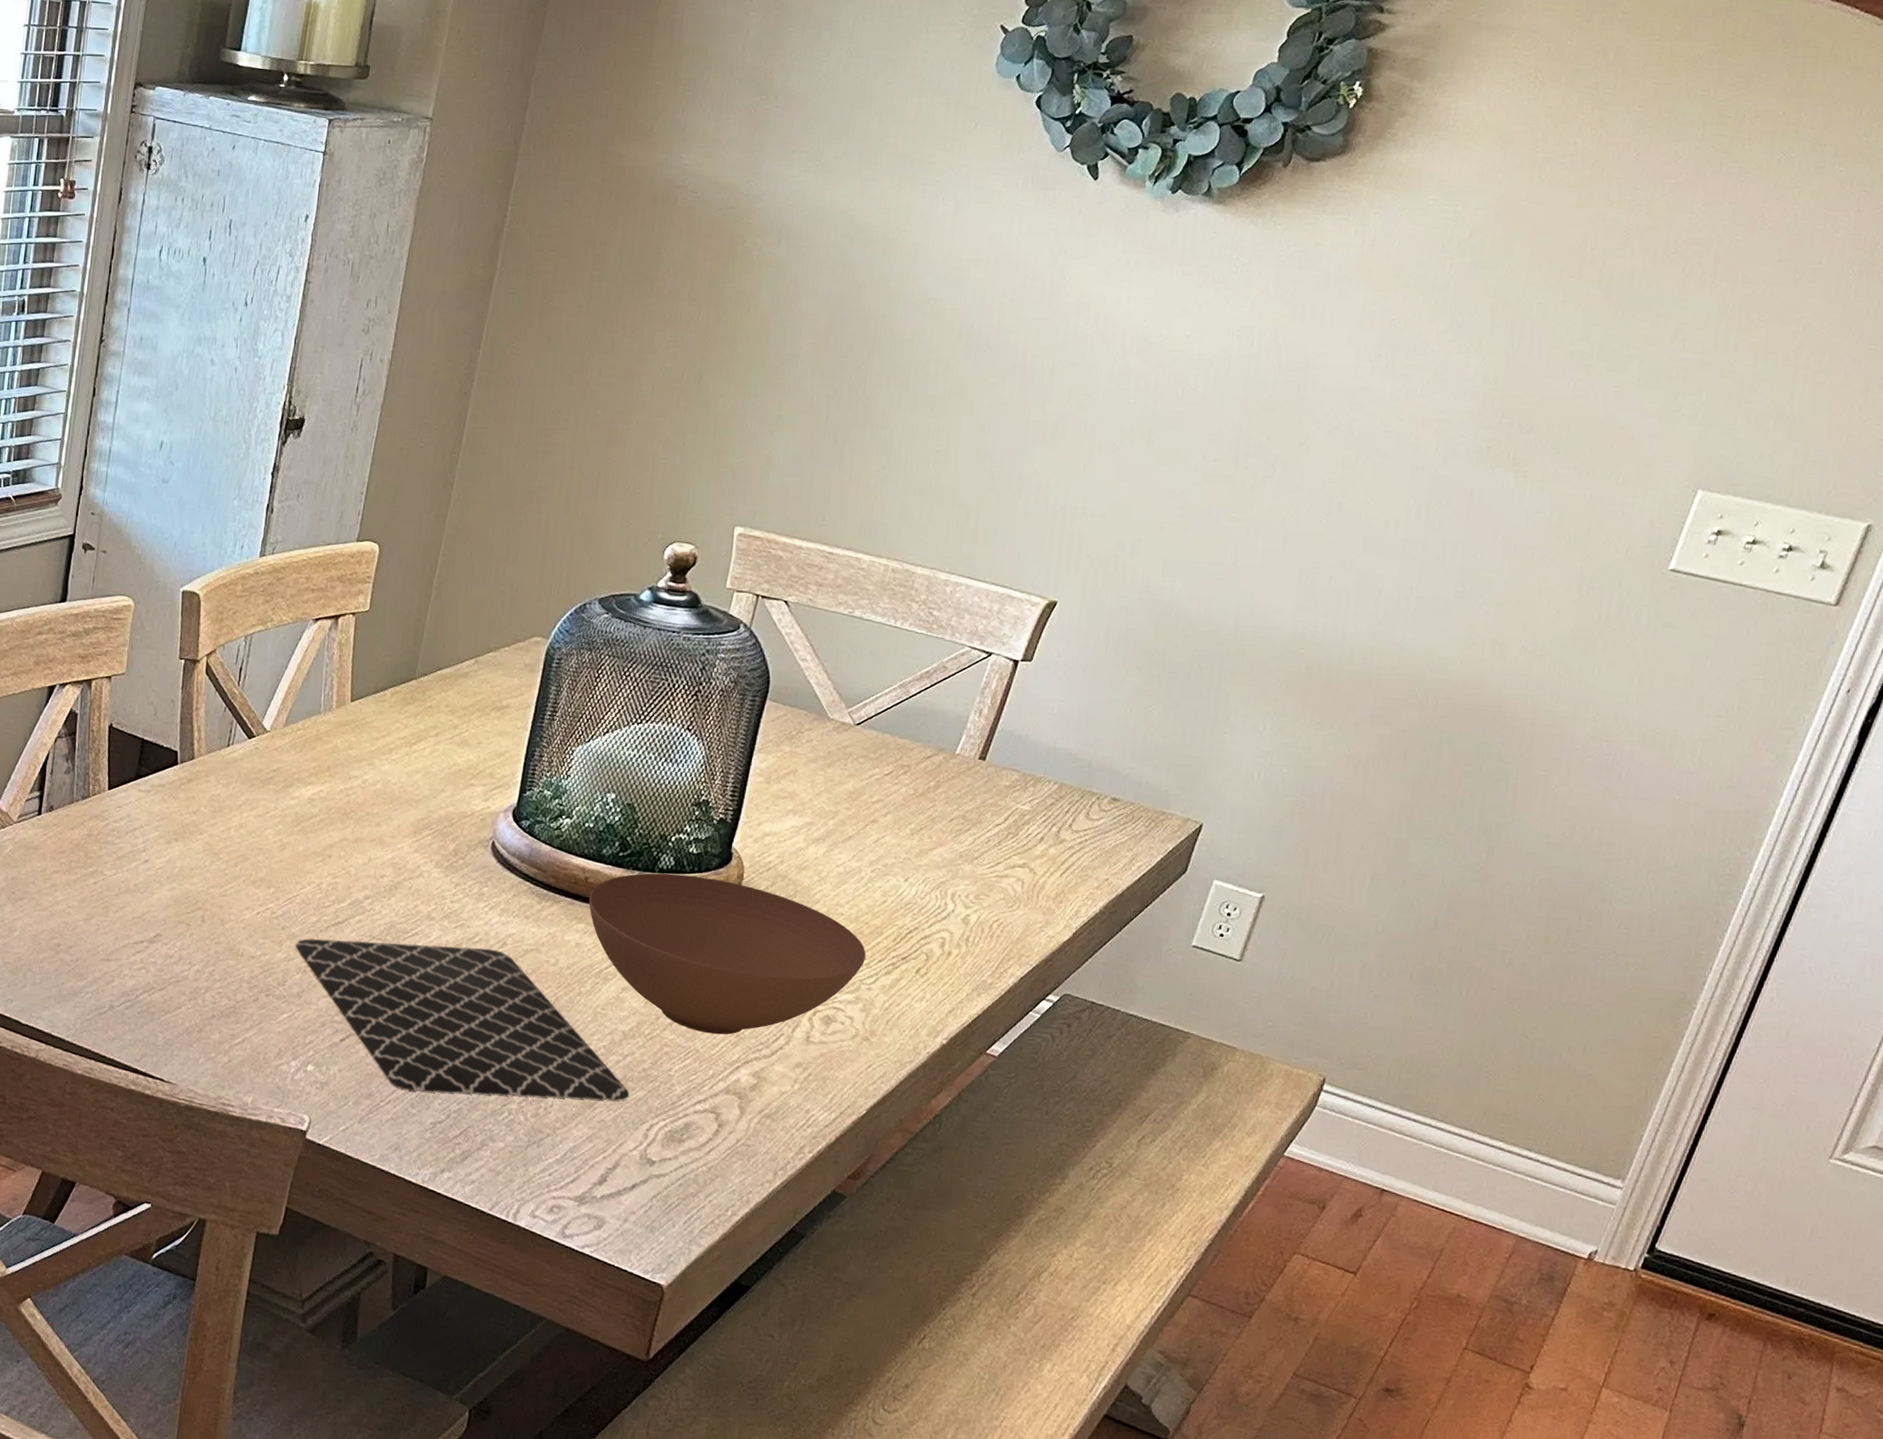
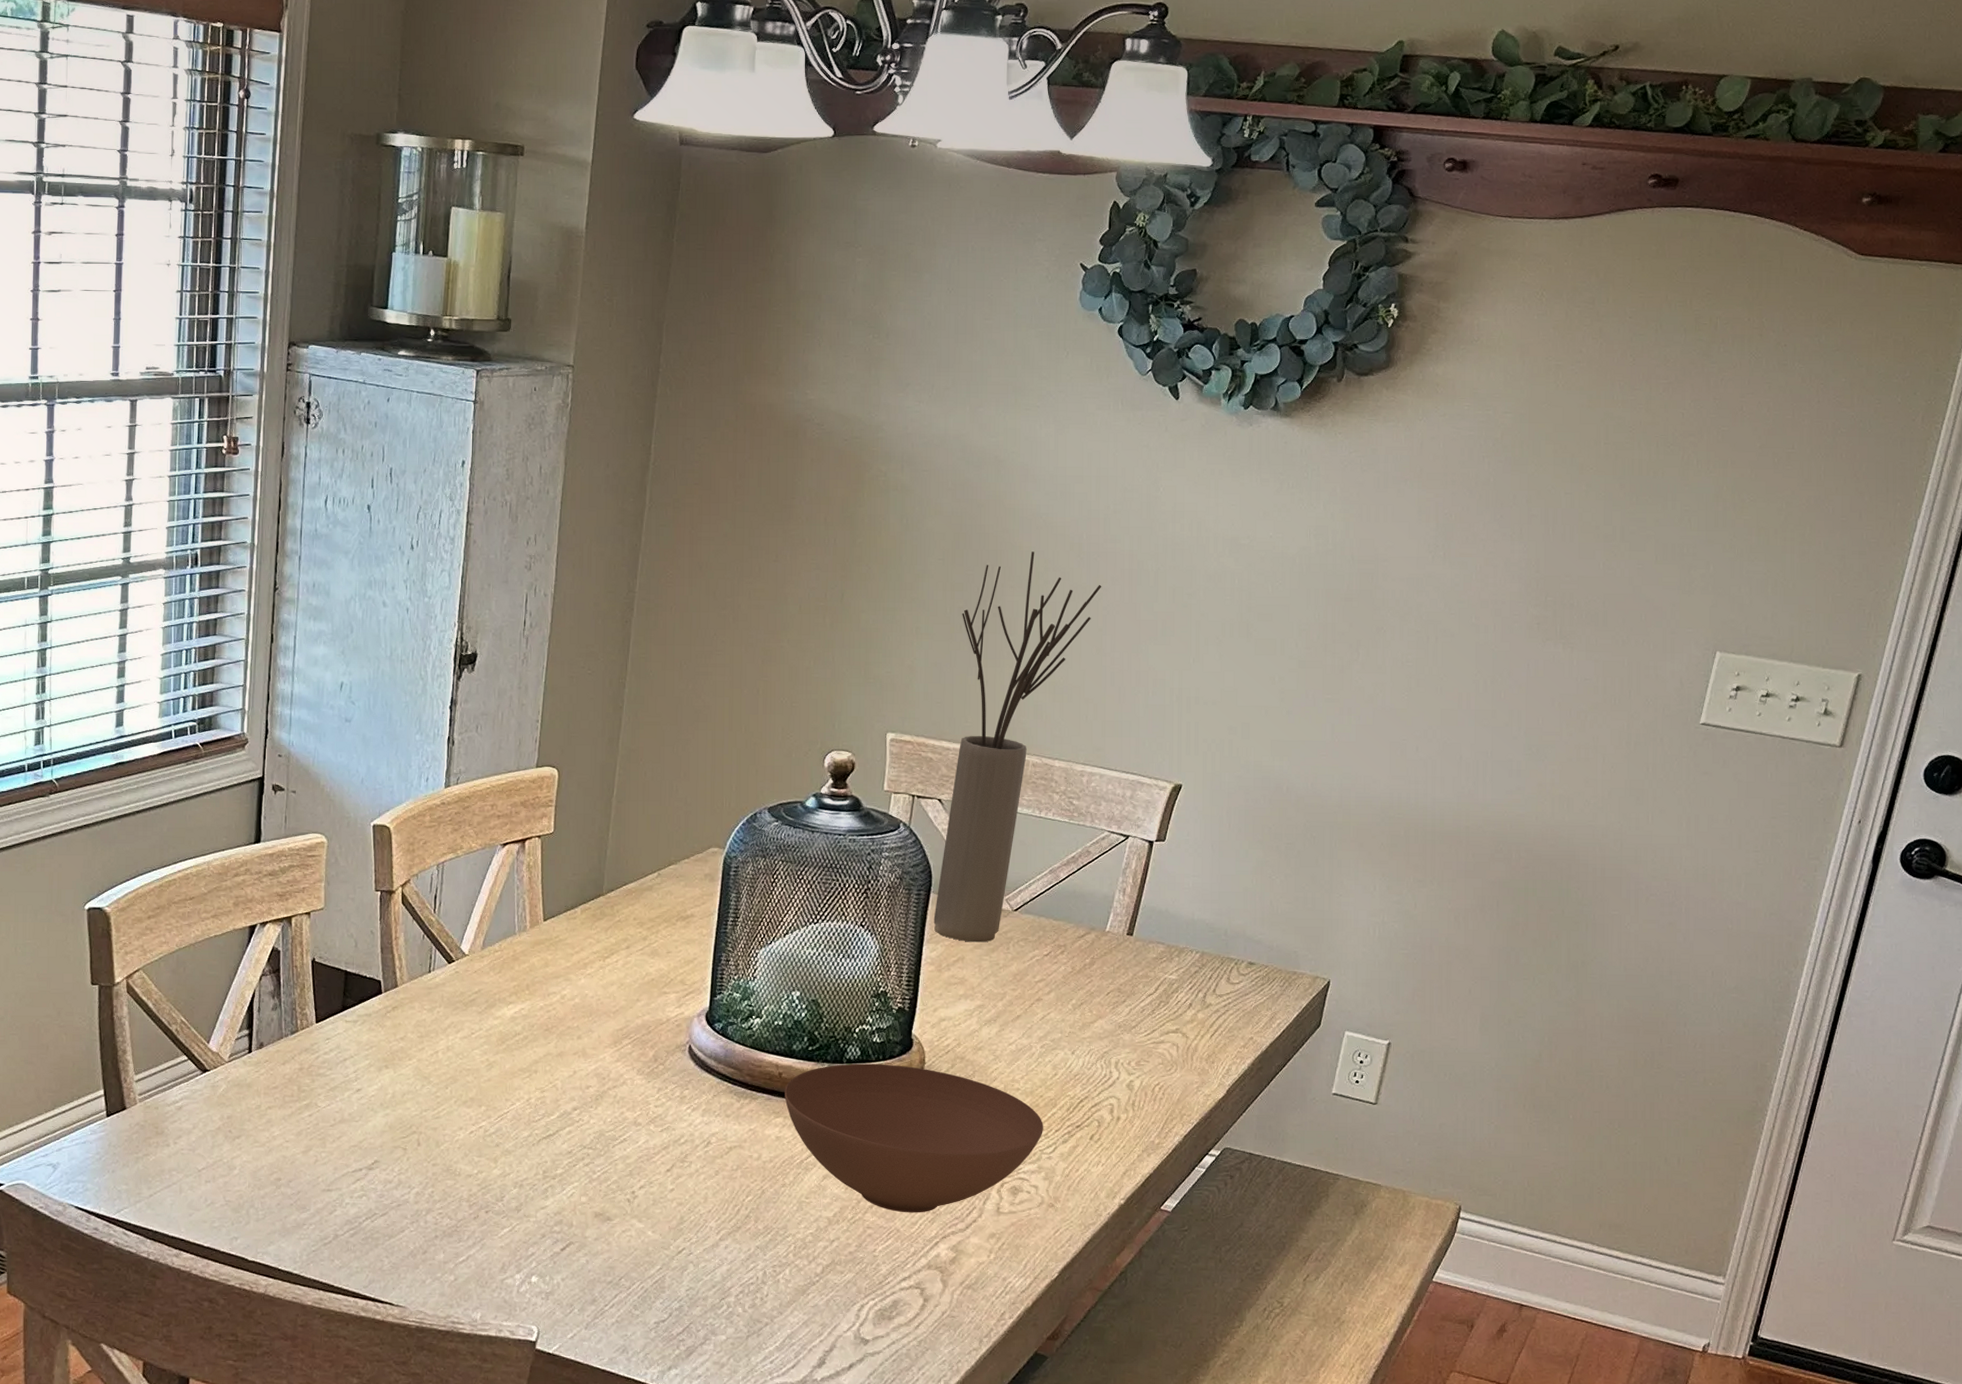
placemat: present [295,938,630,1100] -> none [510,1149,839,1293]
vase: none [766,339,989,756] -> present [933,551,1102,942]

